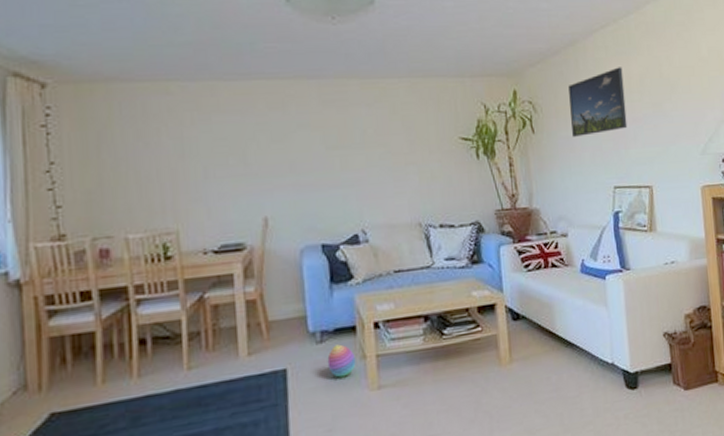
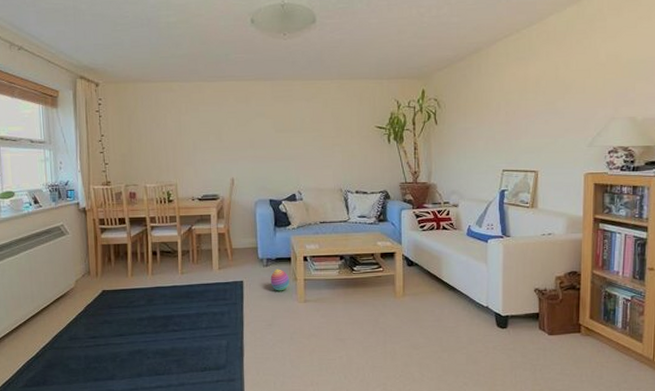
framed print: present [568,67,628,137] -> none [470,70,521,128]

